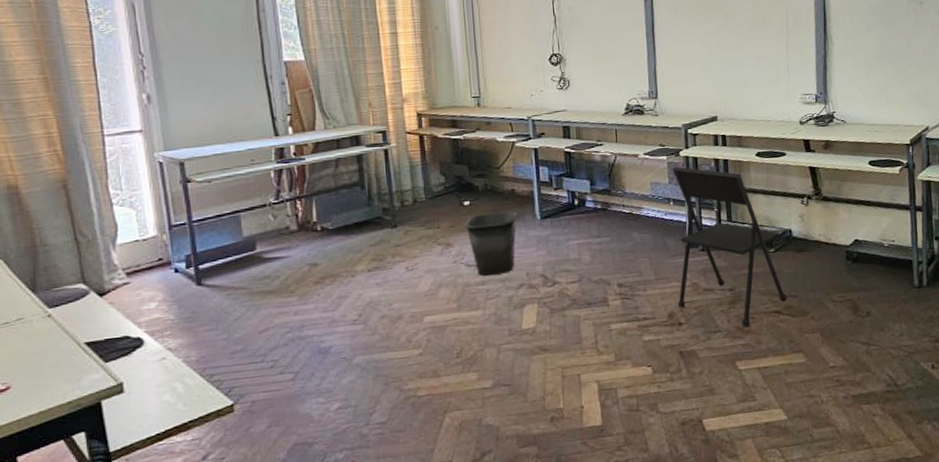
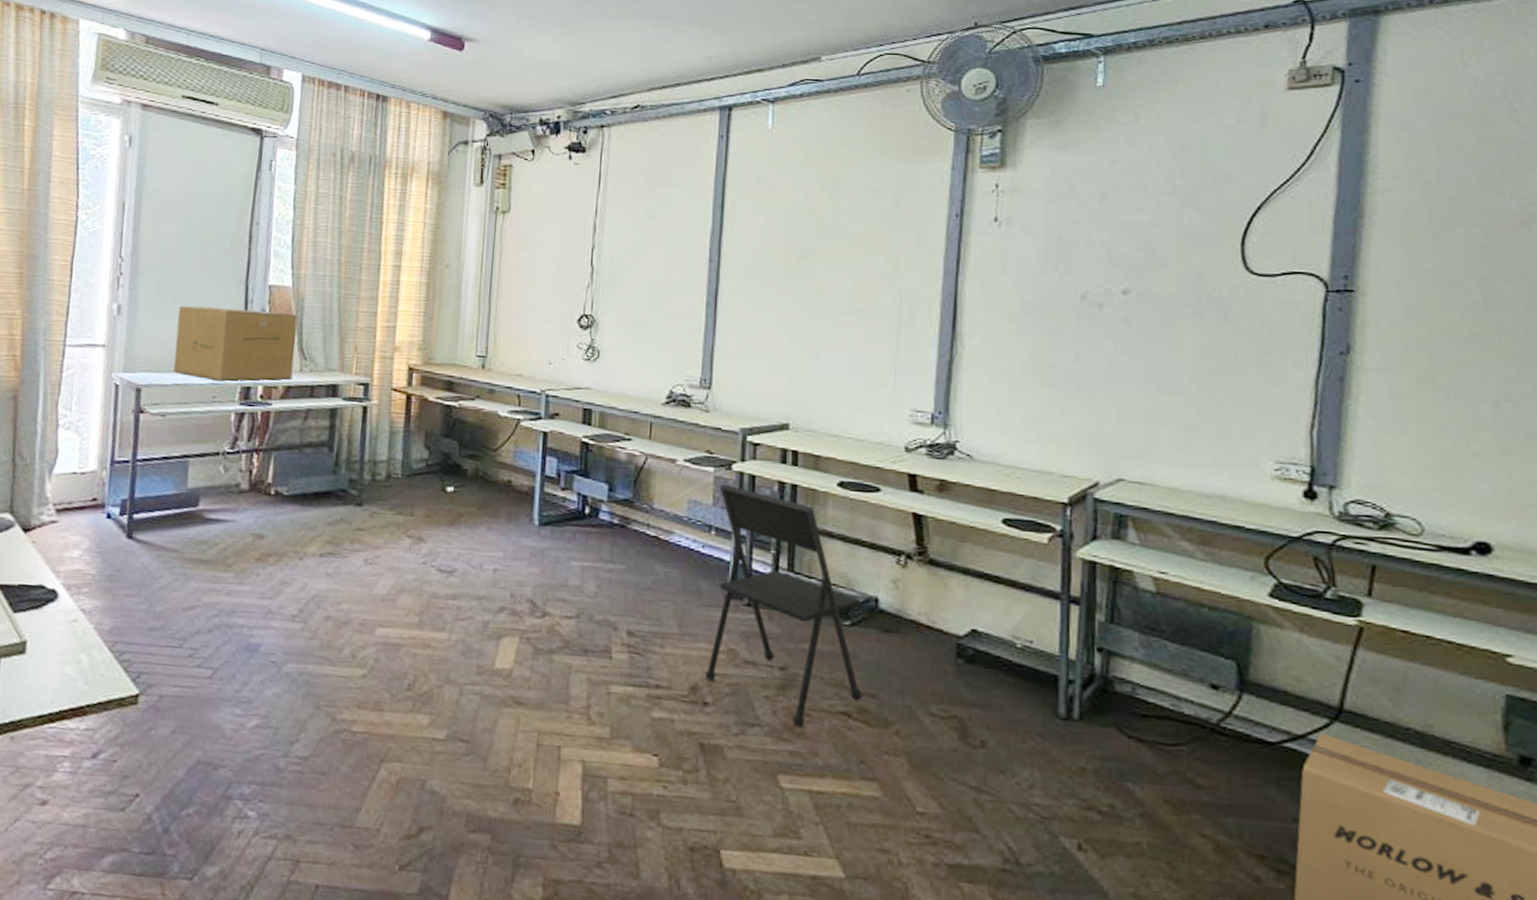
box: none [205,82,319,147] -> present [173,306,298,382]
waste bin: present [463,211,518,276] -> none [441,506,511,590]

